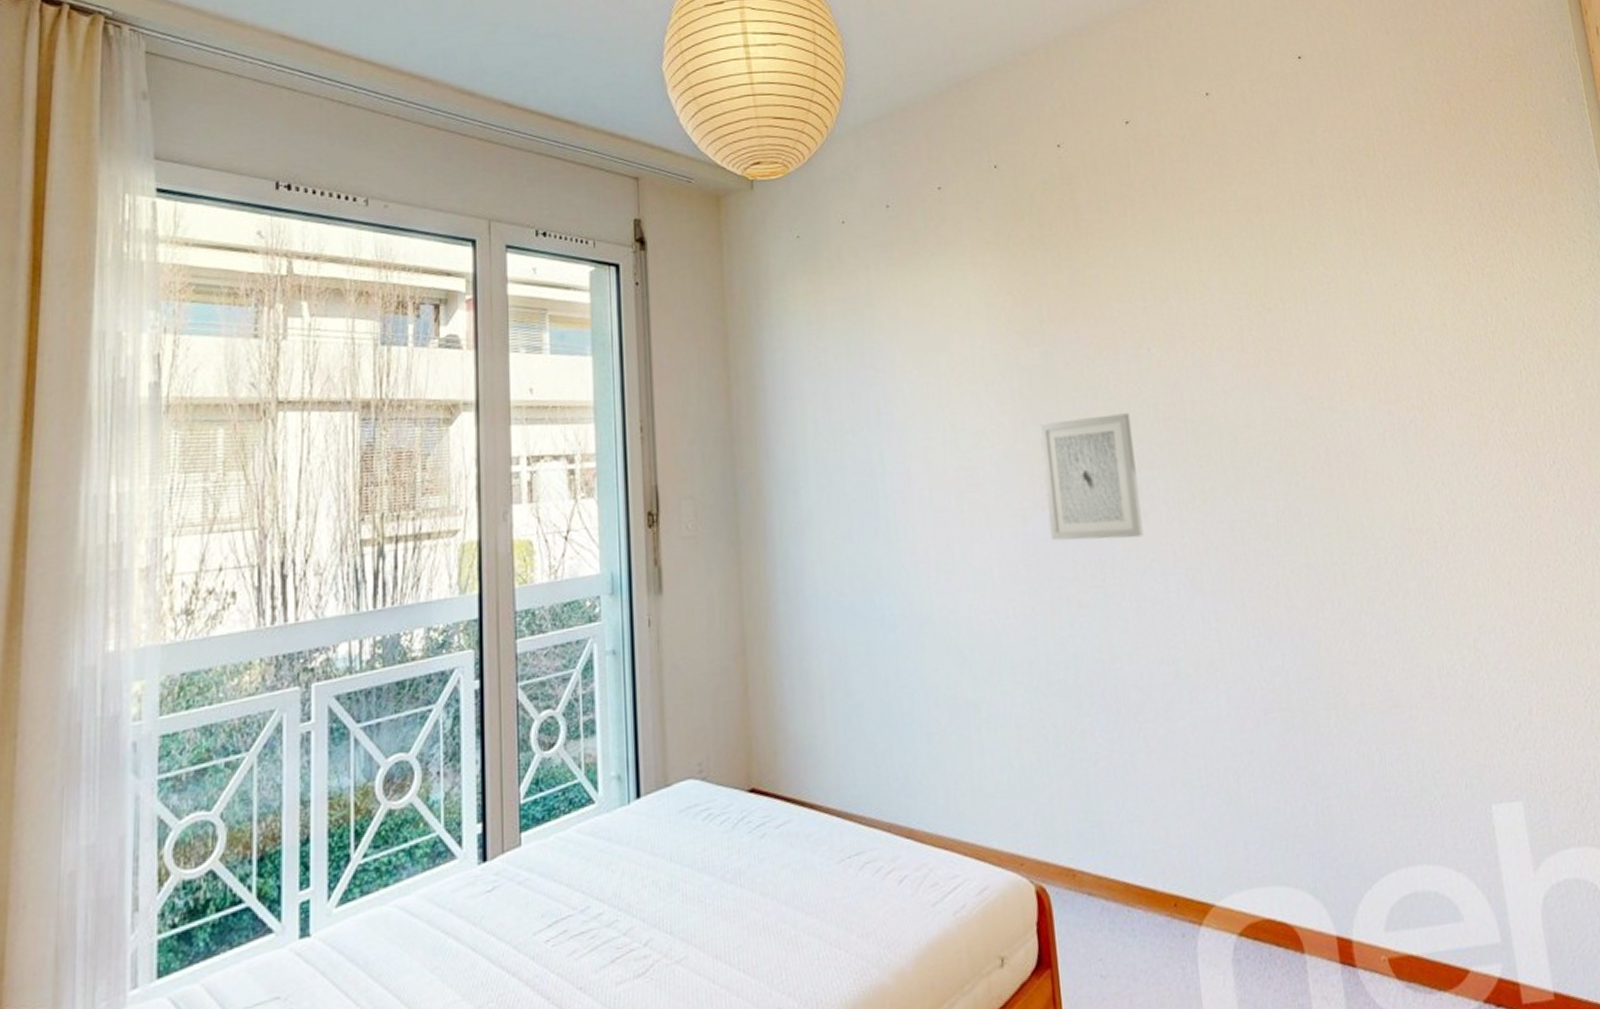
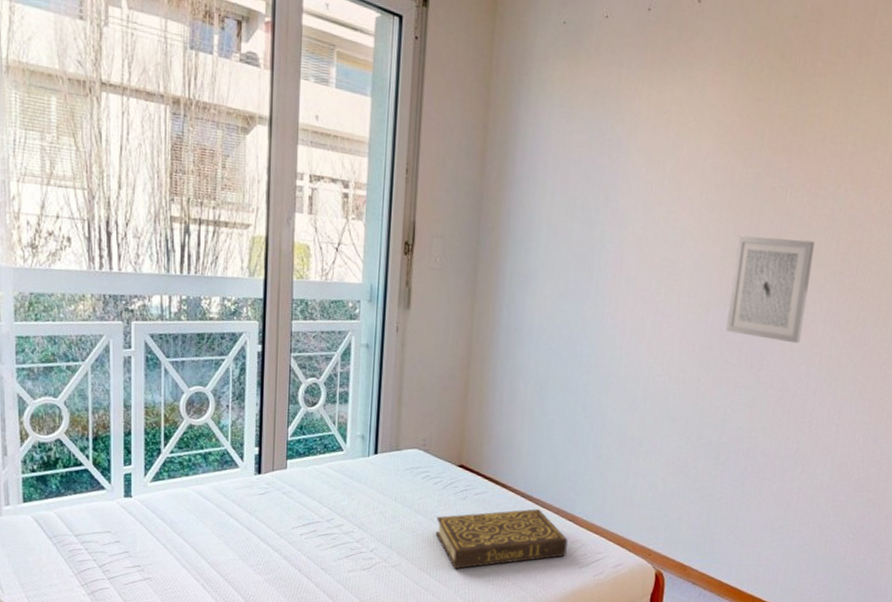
book: none [729,830,911,947] -> present [435,508,568,569]

